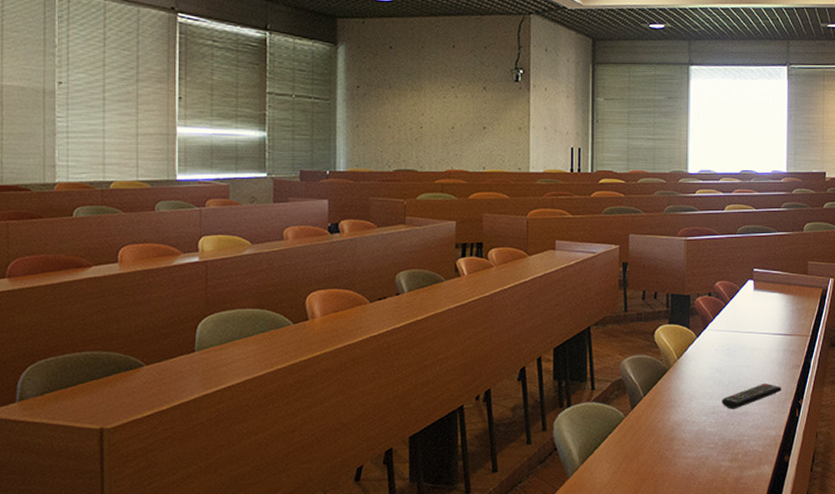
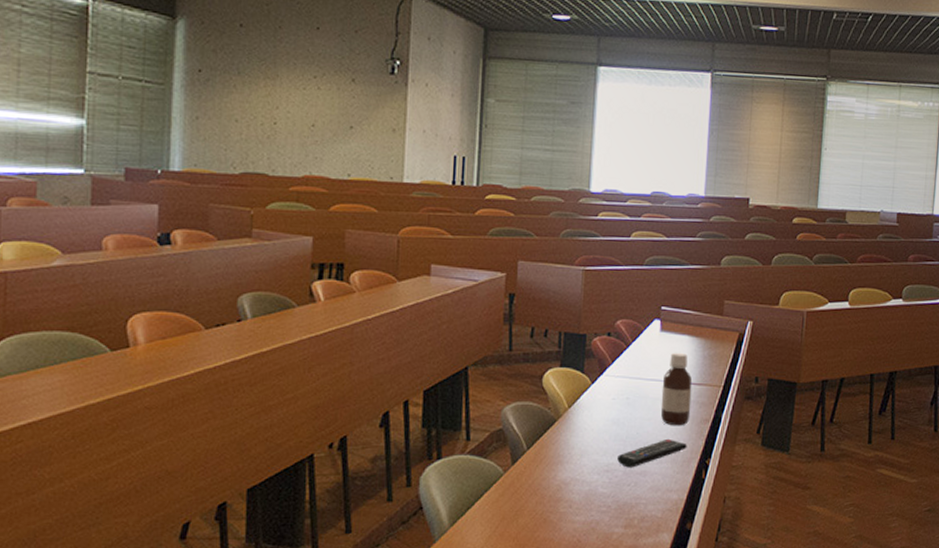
bottle: none [757,307,784,372] -> present [660,352,693,426]

